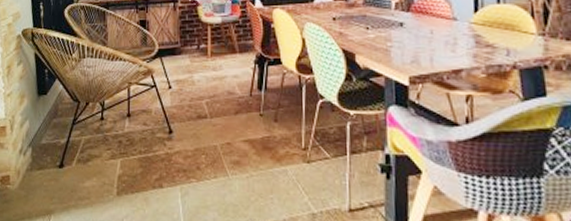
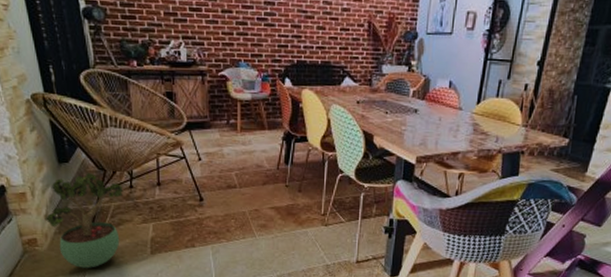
potted plant: none [19,104,95,211] -> present [45,172,124,268]

